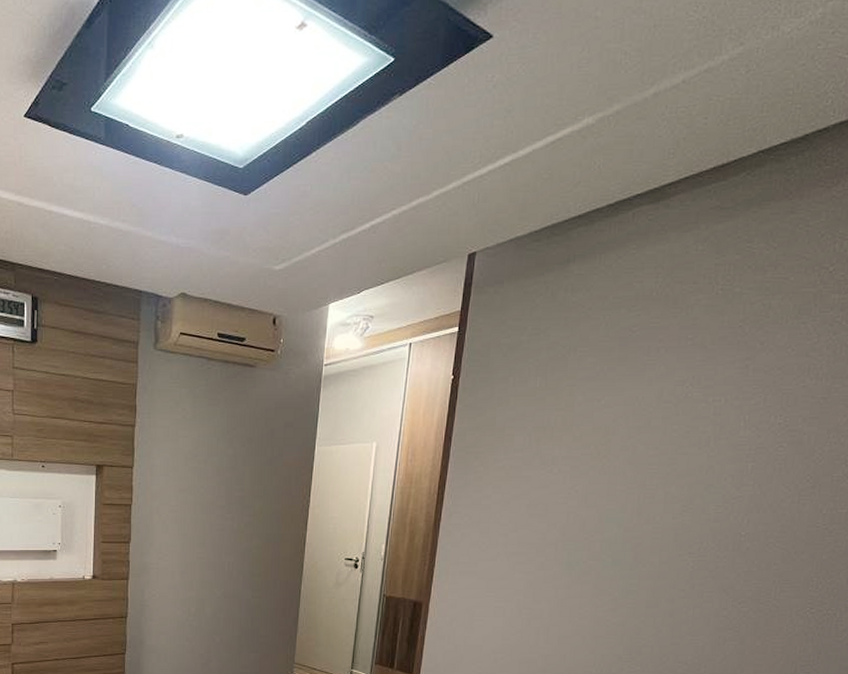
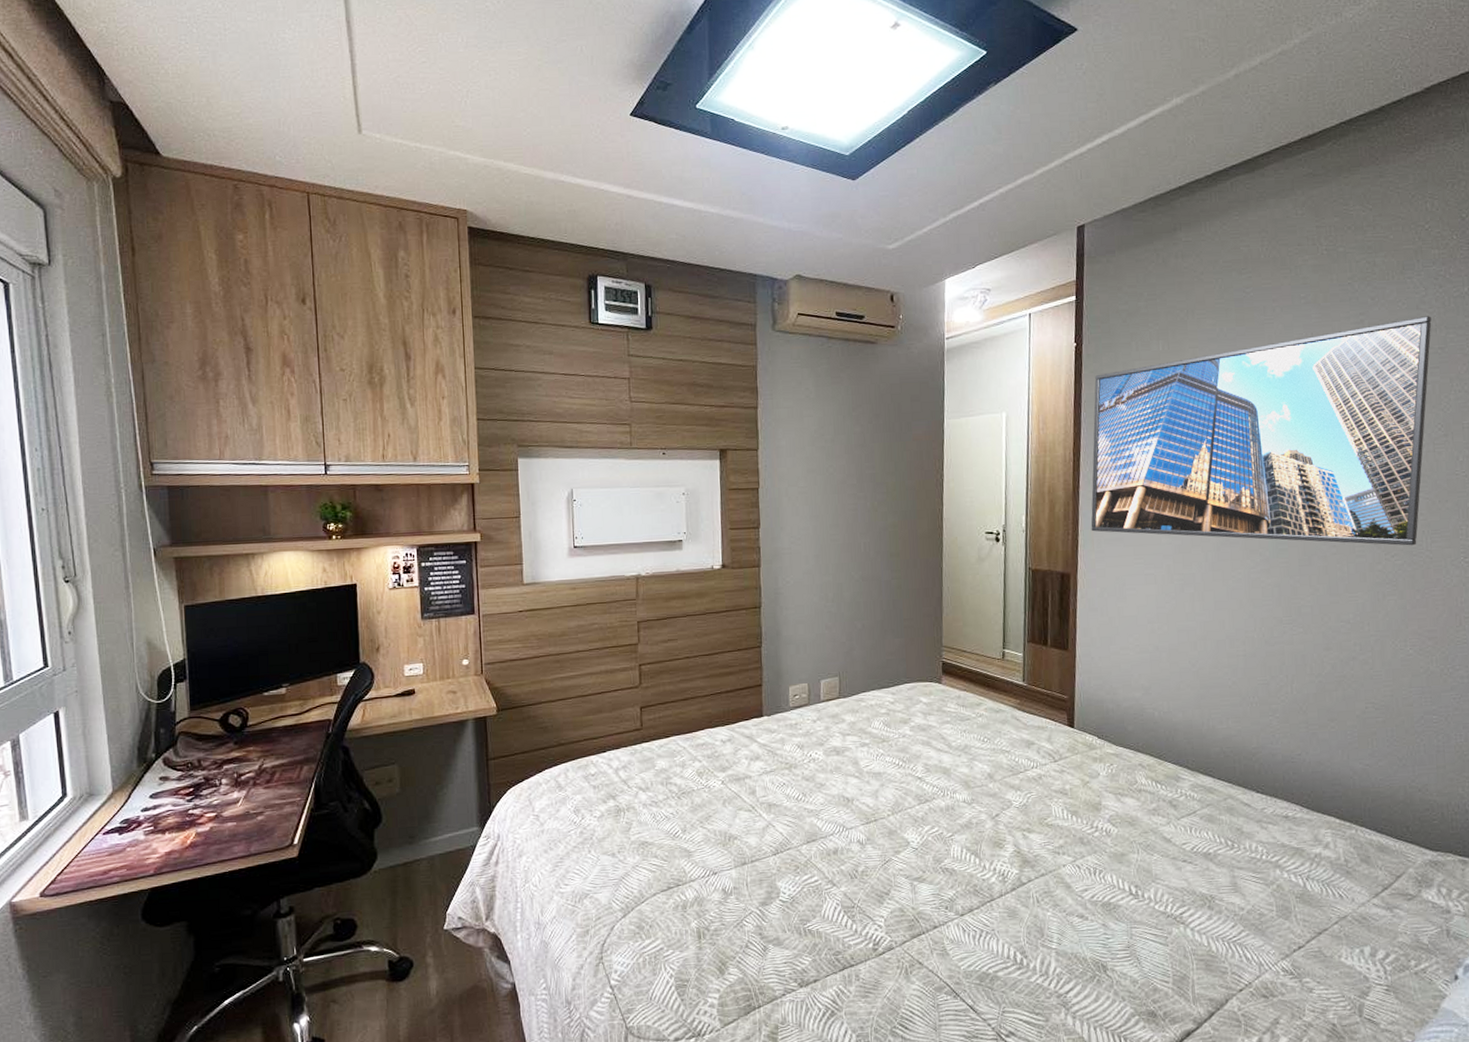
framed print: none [447,364,819,594] -> present [1091,316,1432,546]

